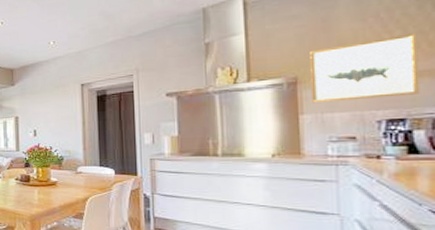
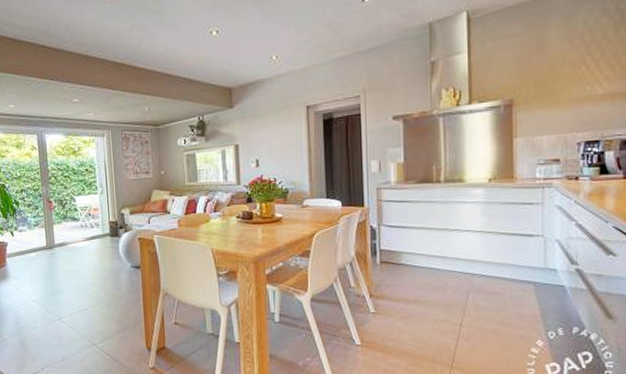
wall art: present [310,33,420,104] -> none [525,56,612,127]

